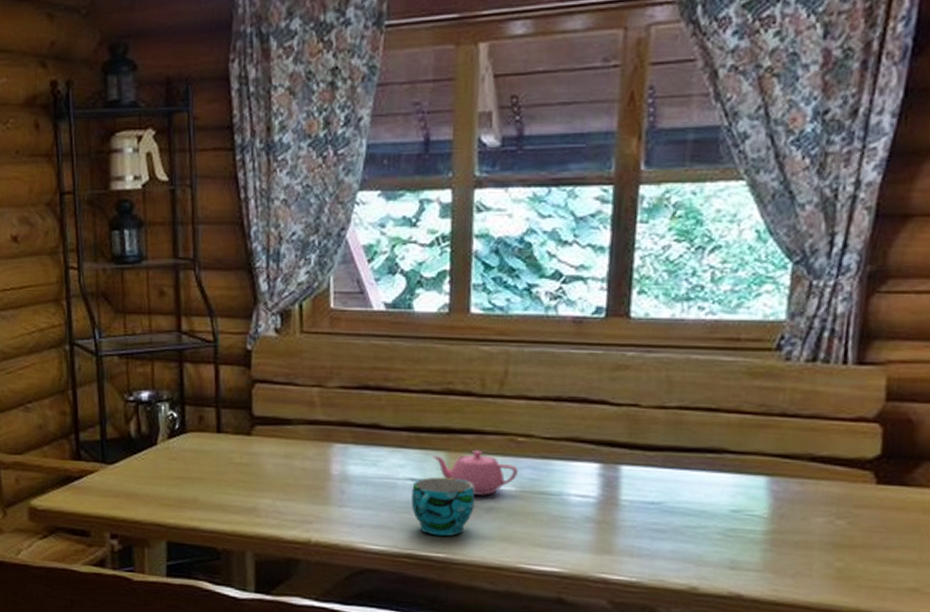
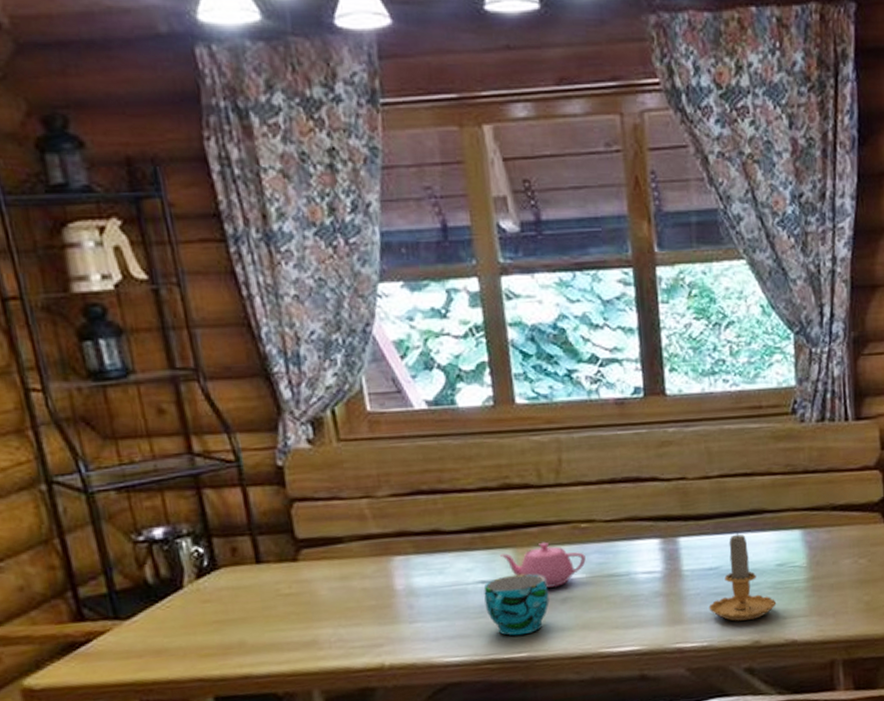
candle: none [643,469,725,564] -> present [709,532,777,621]

